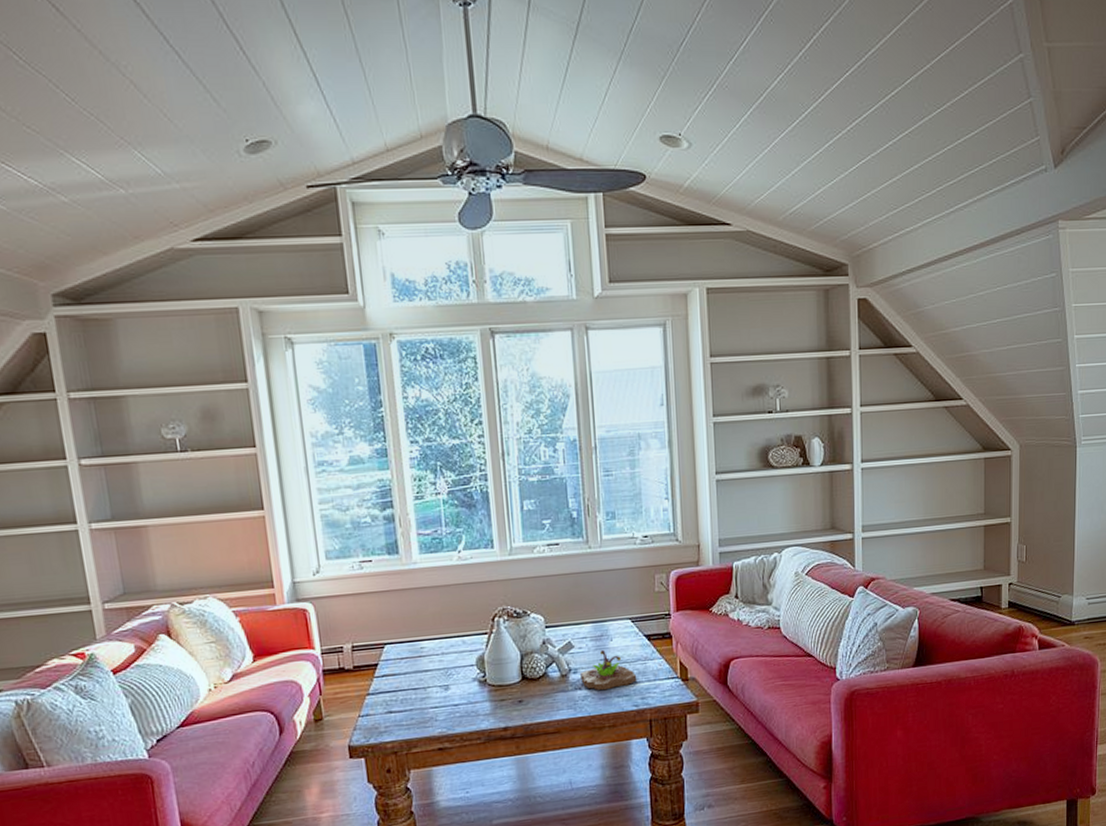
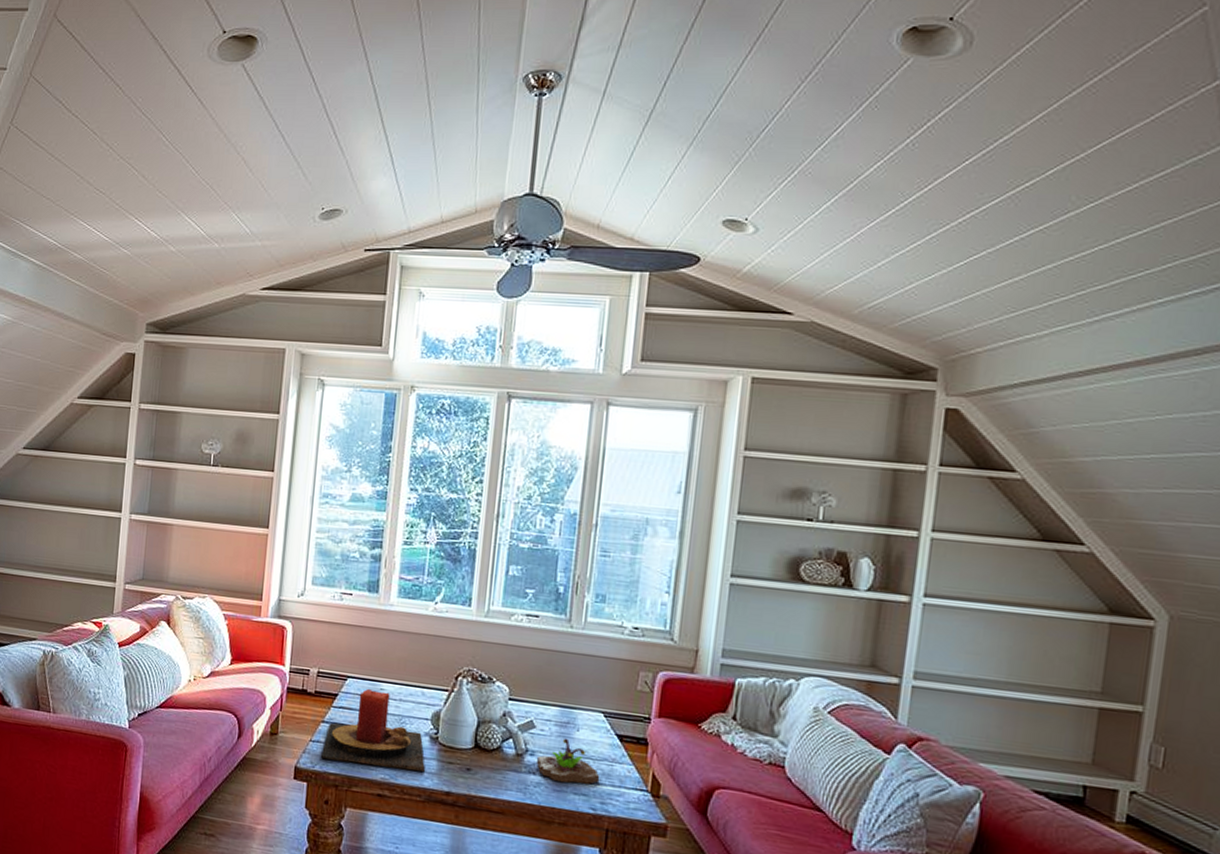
candle: none [373,649,480,730] -> present [321,689,425,772]

